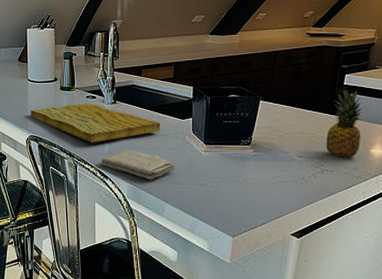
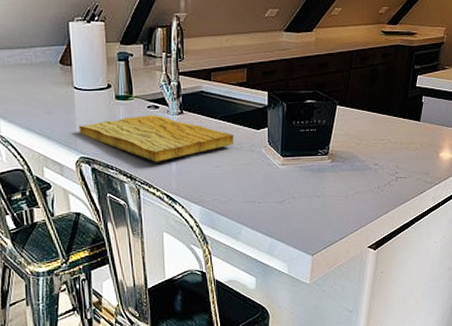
washcloth: present [100,150,174,180] -> none [167,168,250,201]
fruit: present [325,90,362,158] -> none [399,92,433,163]

